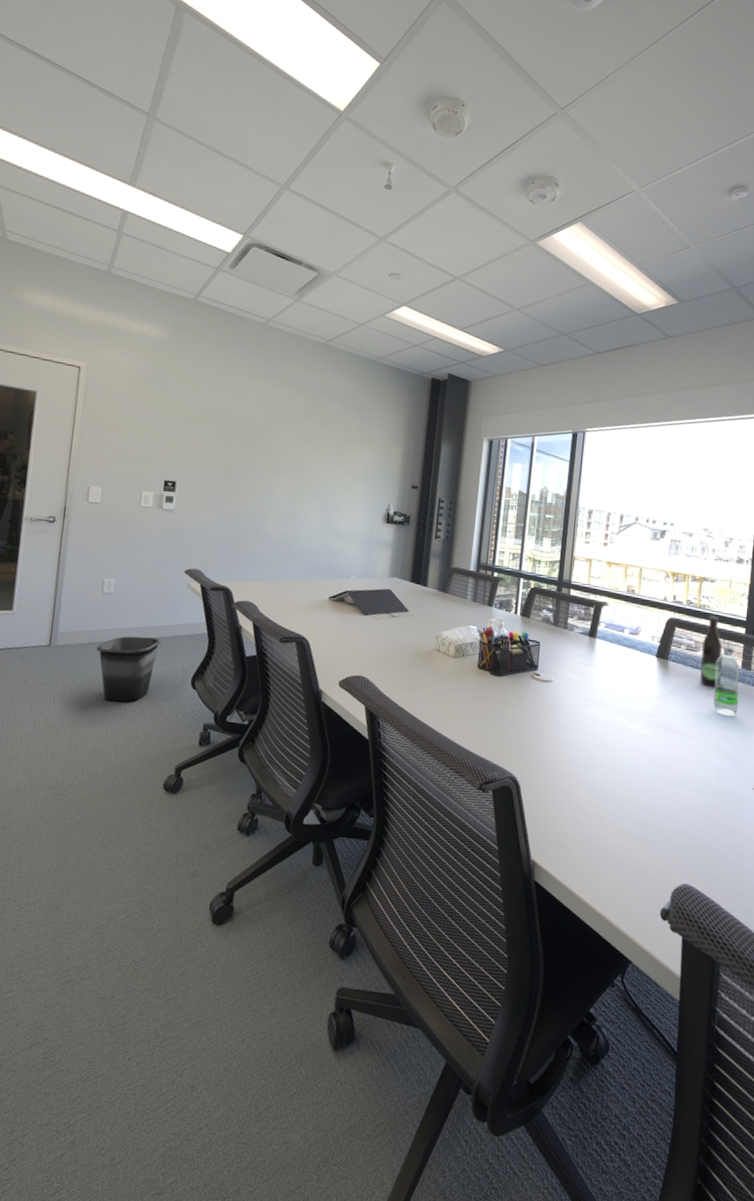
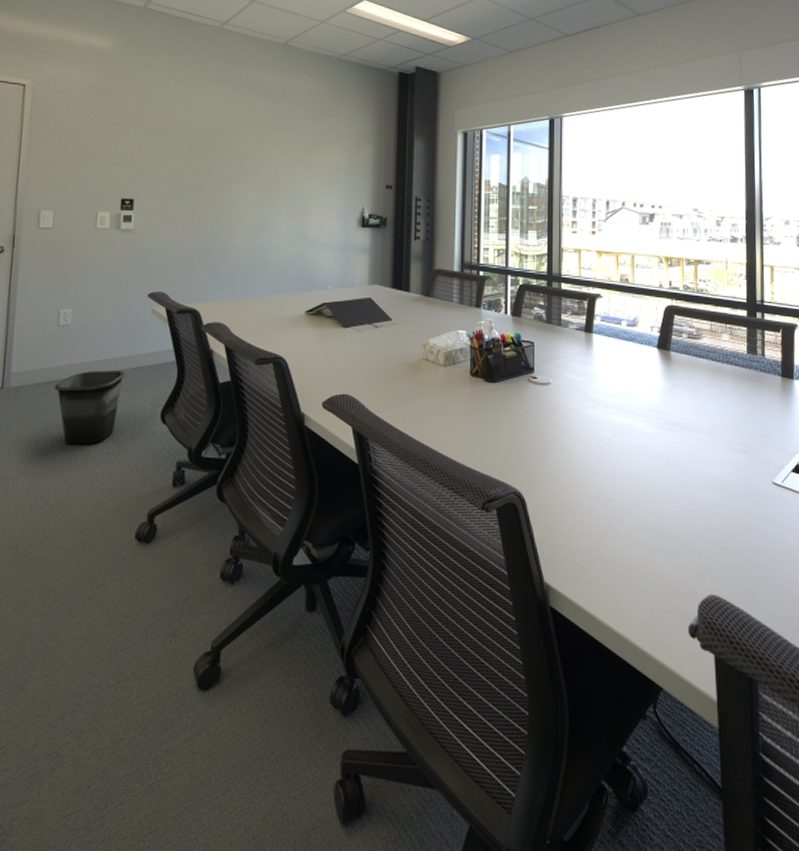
bottle: present [700,615,723,688] -> none [703,300,726,377]
bottle: present [713,647,740,717] -> none [720,332,748,407]

